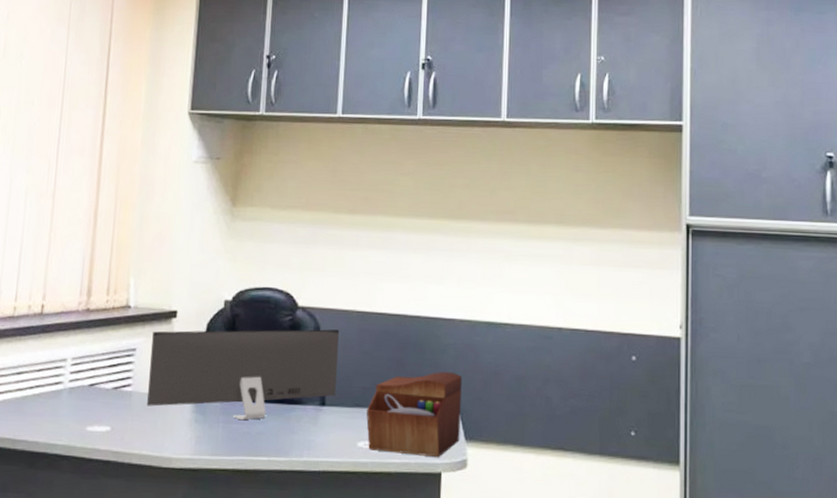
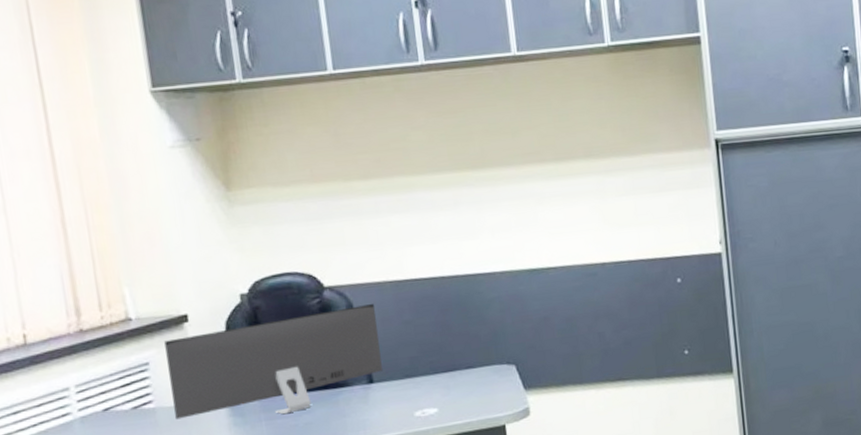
sewing box: present [366,372,462,458] -> none [418,326,519,418]

